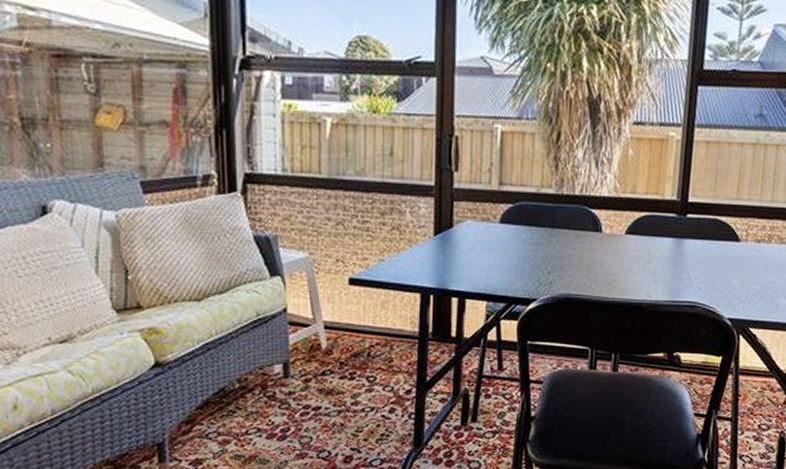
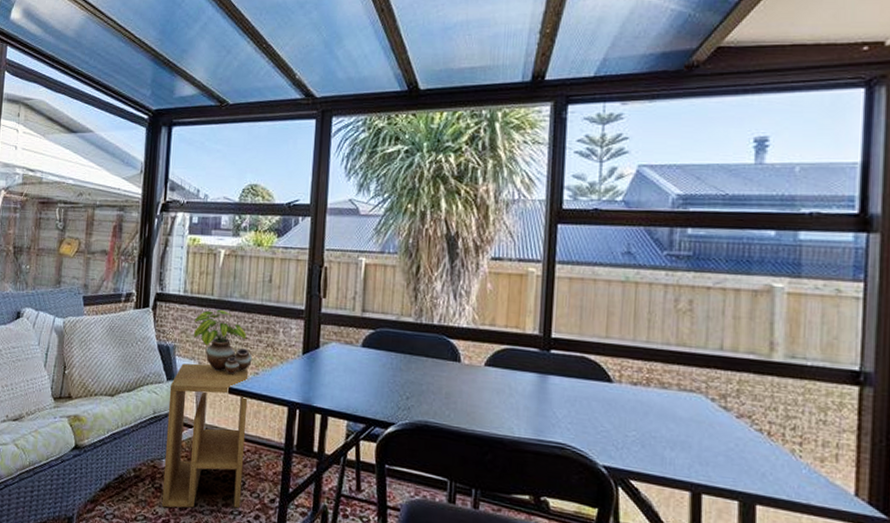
side table: none [275,254,373,416] -> present [161,363,249,509]
potted plant: none [299,189,375,264] -> present [194,309,252,375]

